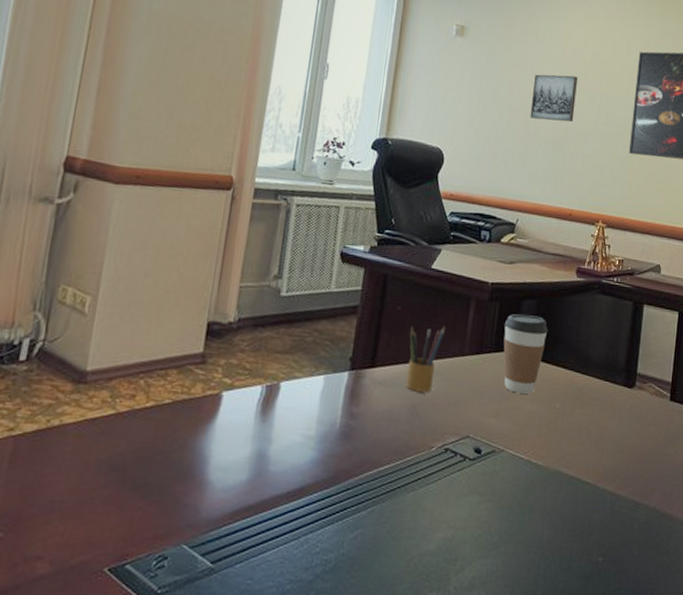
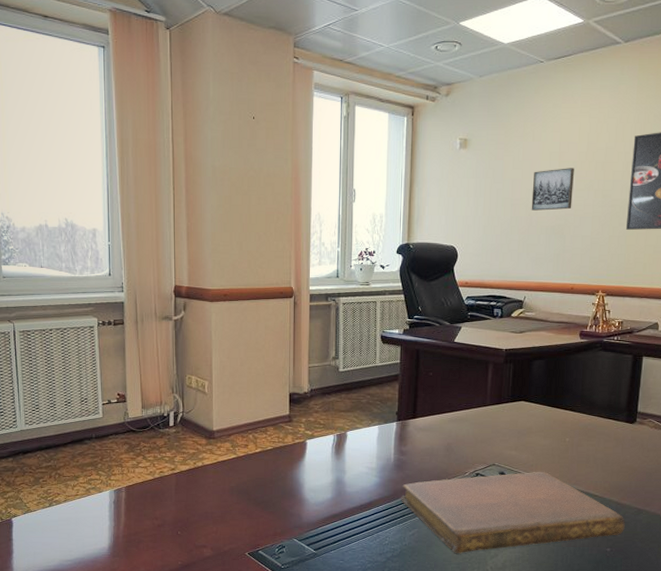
notebook: none [343,447,621,568] -> present [401,471,625,554]
pencil box: present [405,326,445,392] -> none [441,385,469,434]
coffee cup: present [503,314,548,394] -> none [518,372,557,432]

